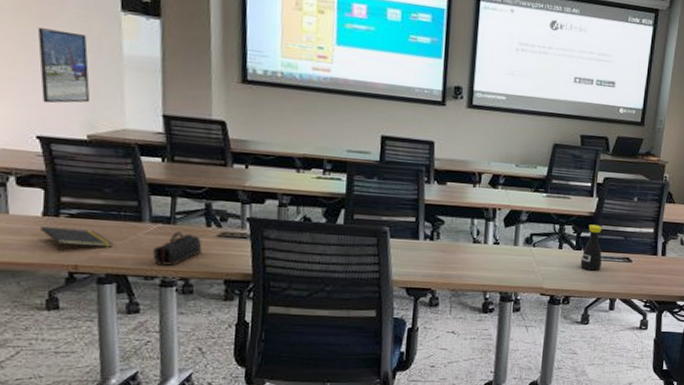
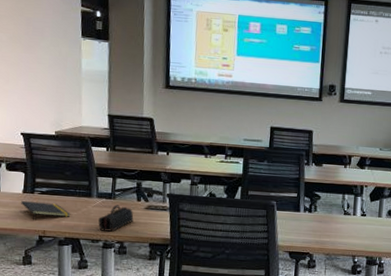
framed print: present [37,28,91,104] -> none [24,52,58,108]

